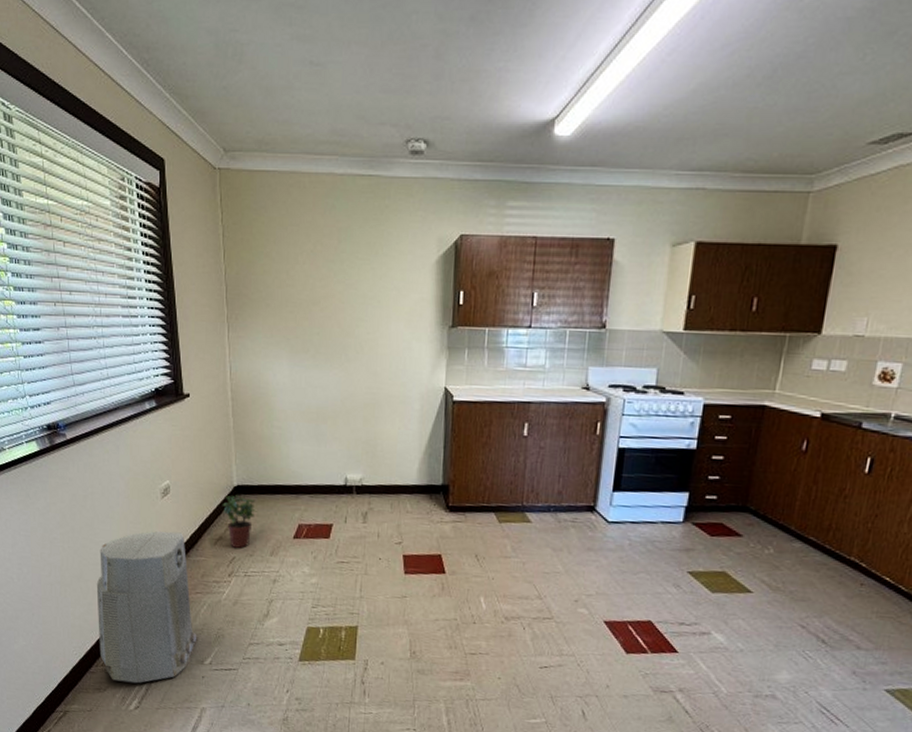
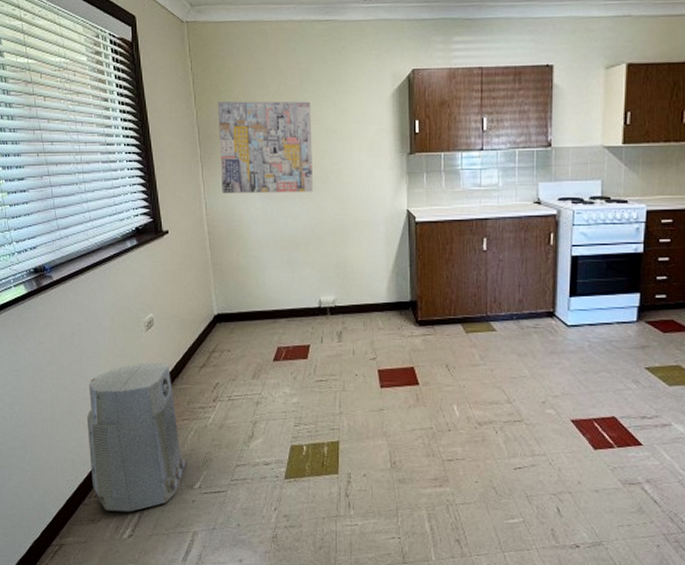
potted plant: present [222,495,257,548] -> none [204,323,238,374]
wall art: none [247,258,349,363] -> present [217,101,314,193]

